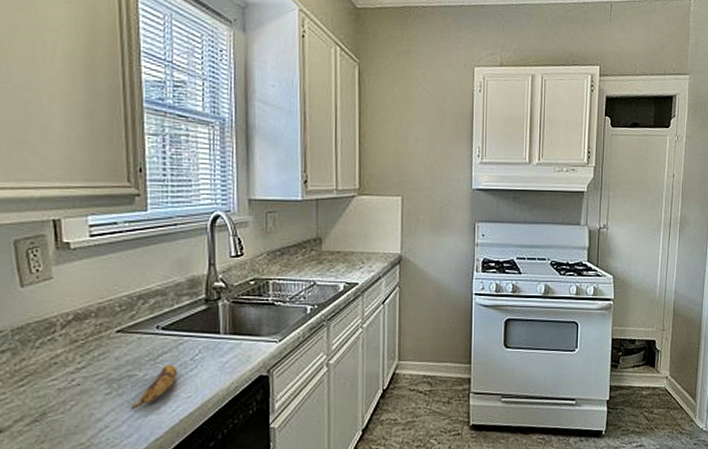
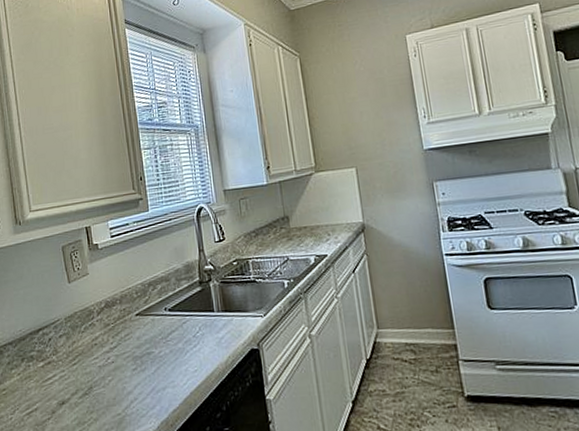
banana: present [131,363,176,409] -> none [152,341,184,383]

